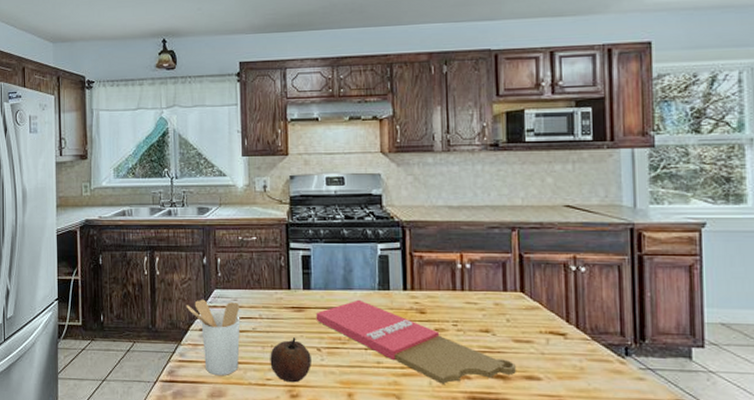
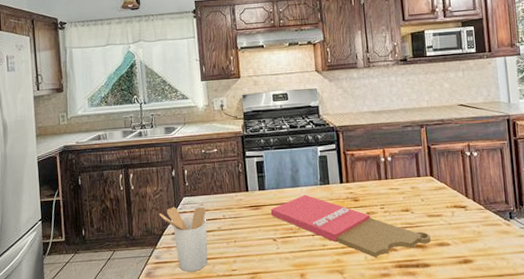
fruit: present [270,337,311,383] -> none [234,232,269,271]

